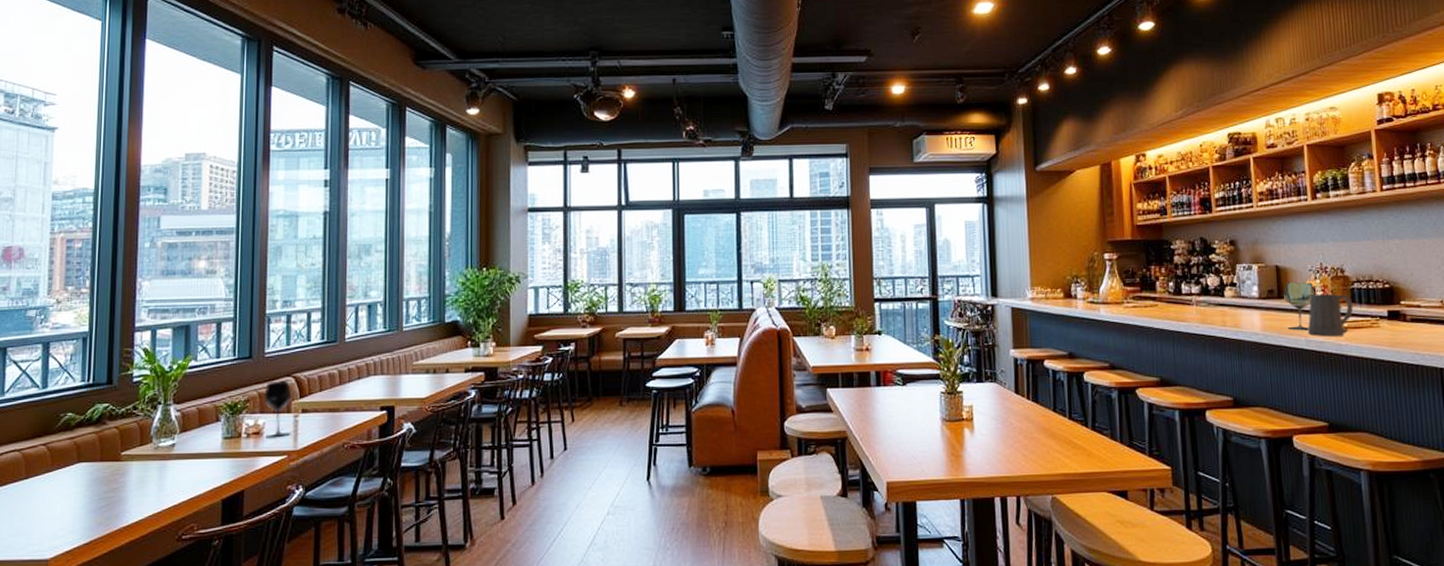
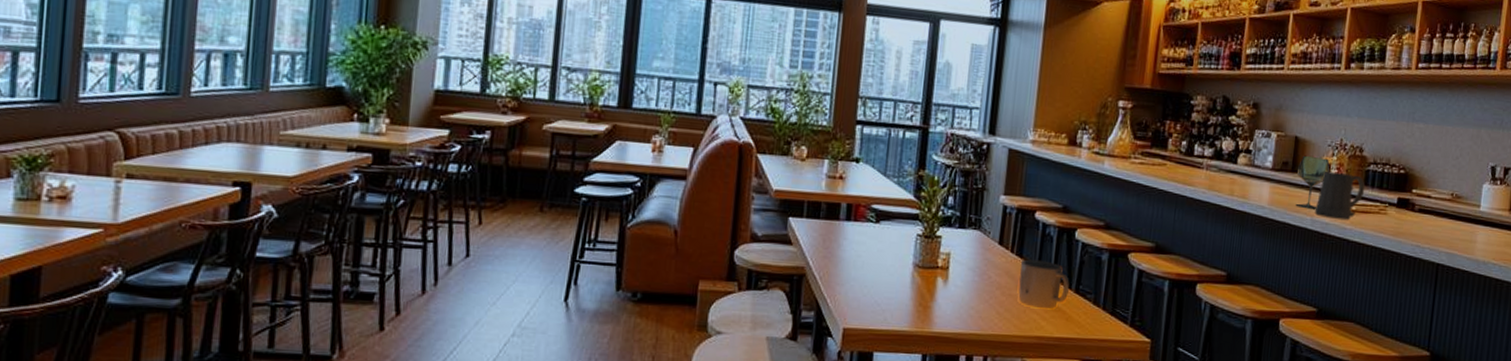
wineglass: present [263,380,291,438] -> none [73,134,113,207]
mug: none [1038,404,1086,448] -> present [1018,259,1070,310]

